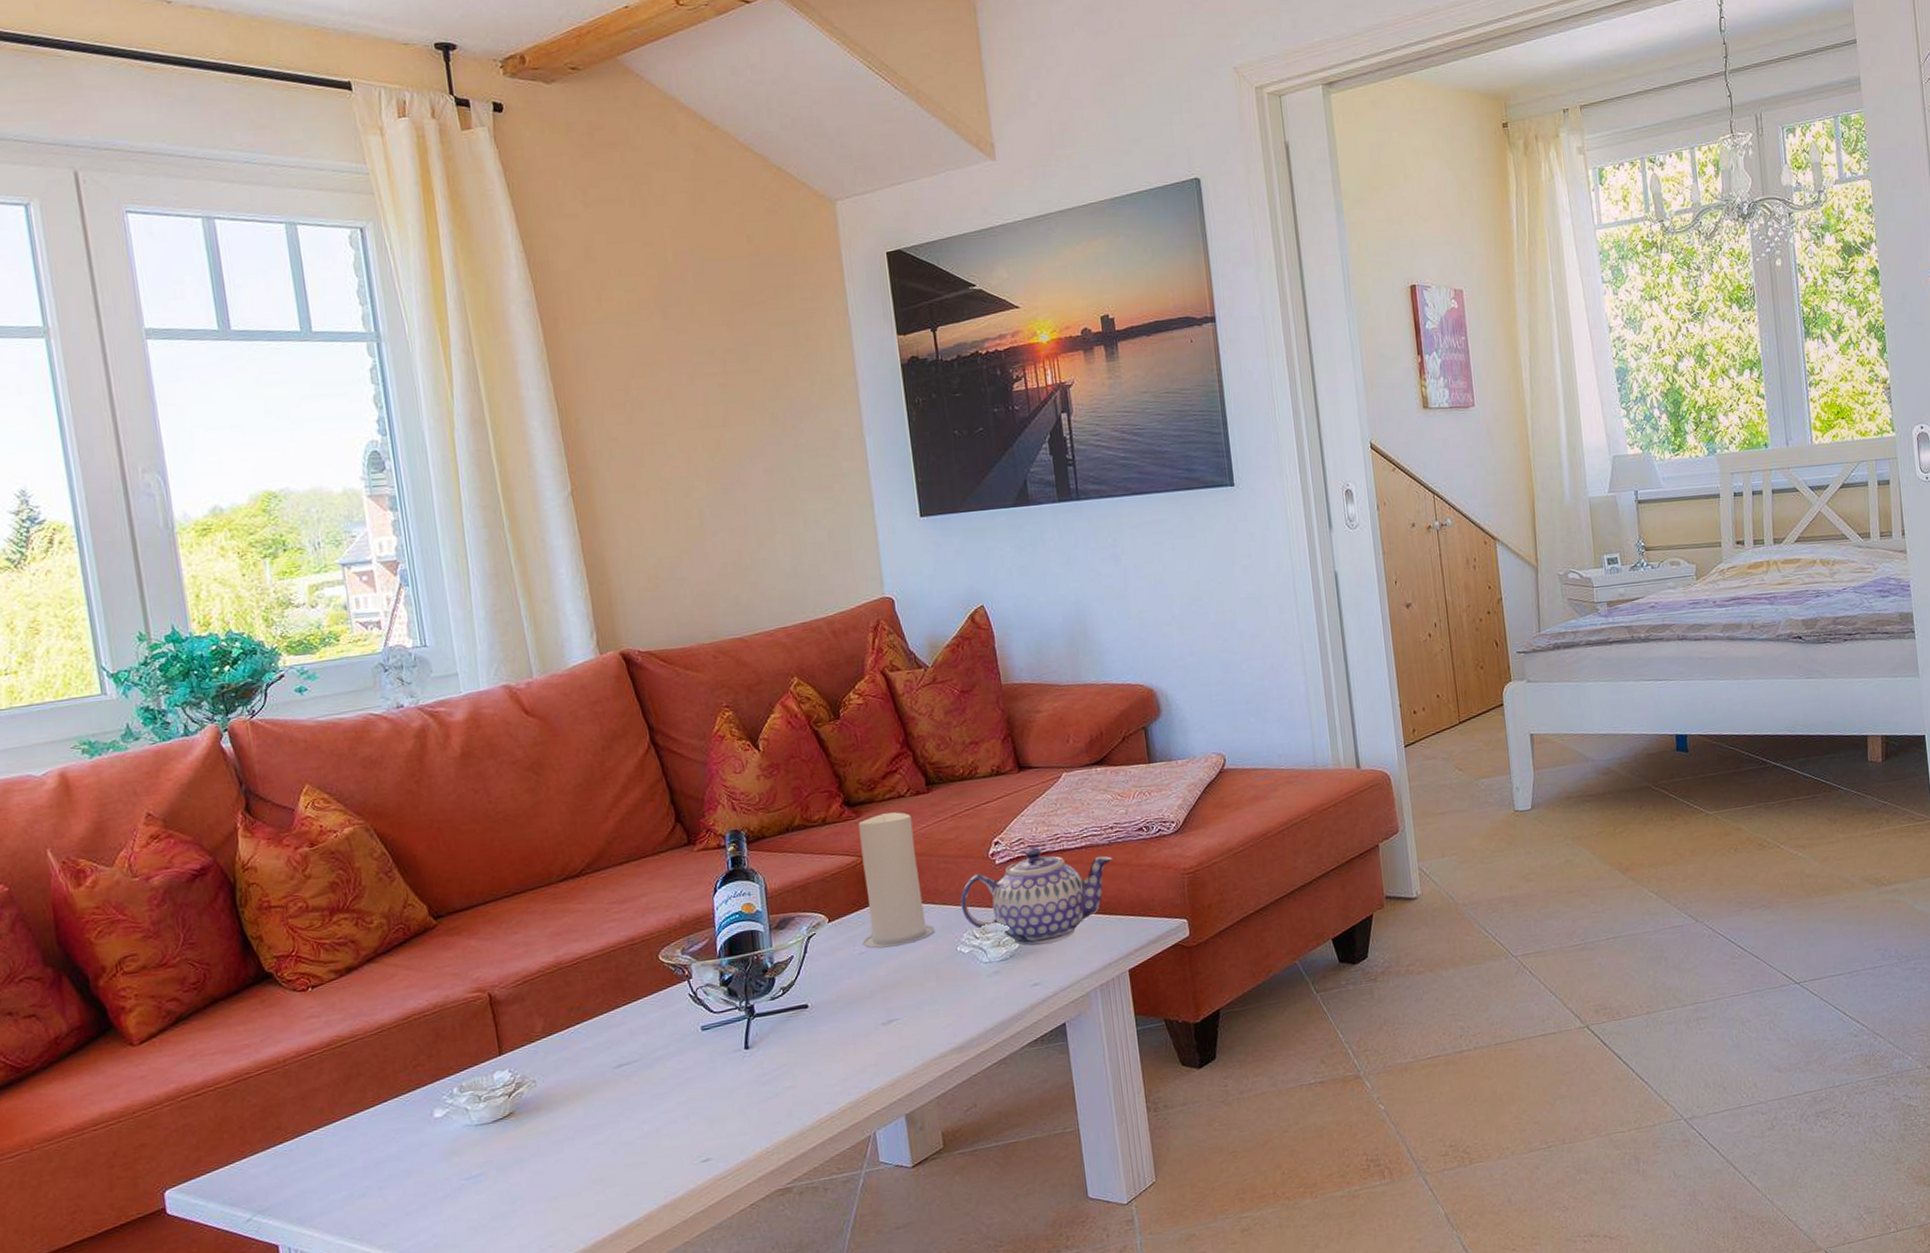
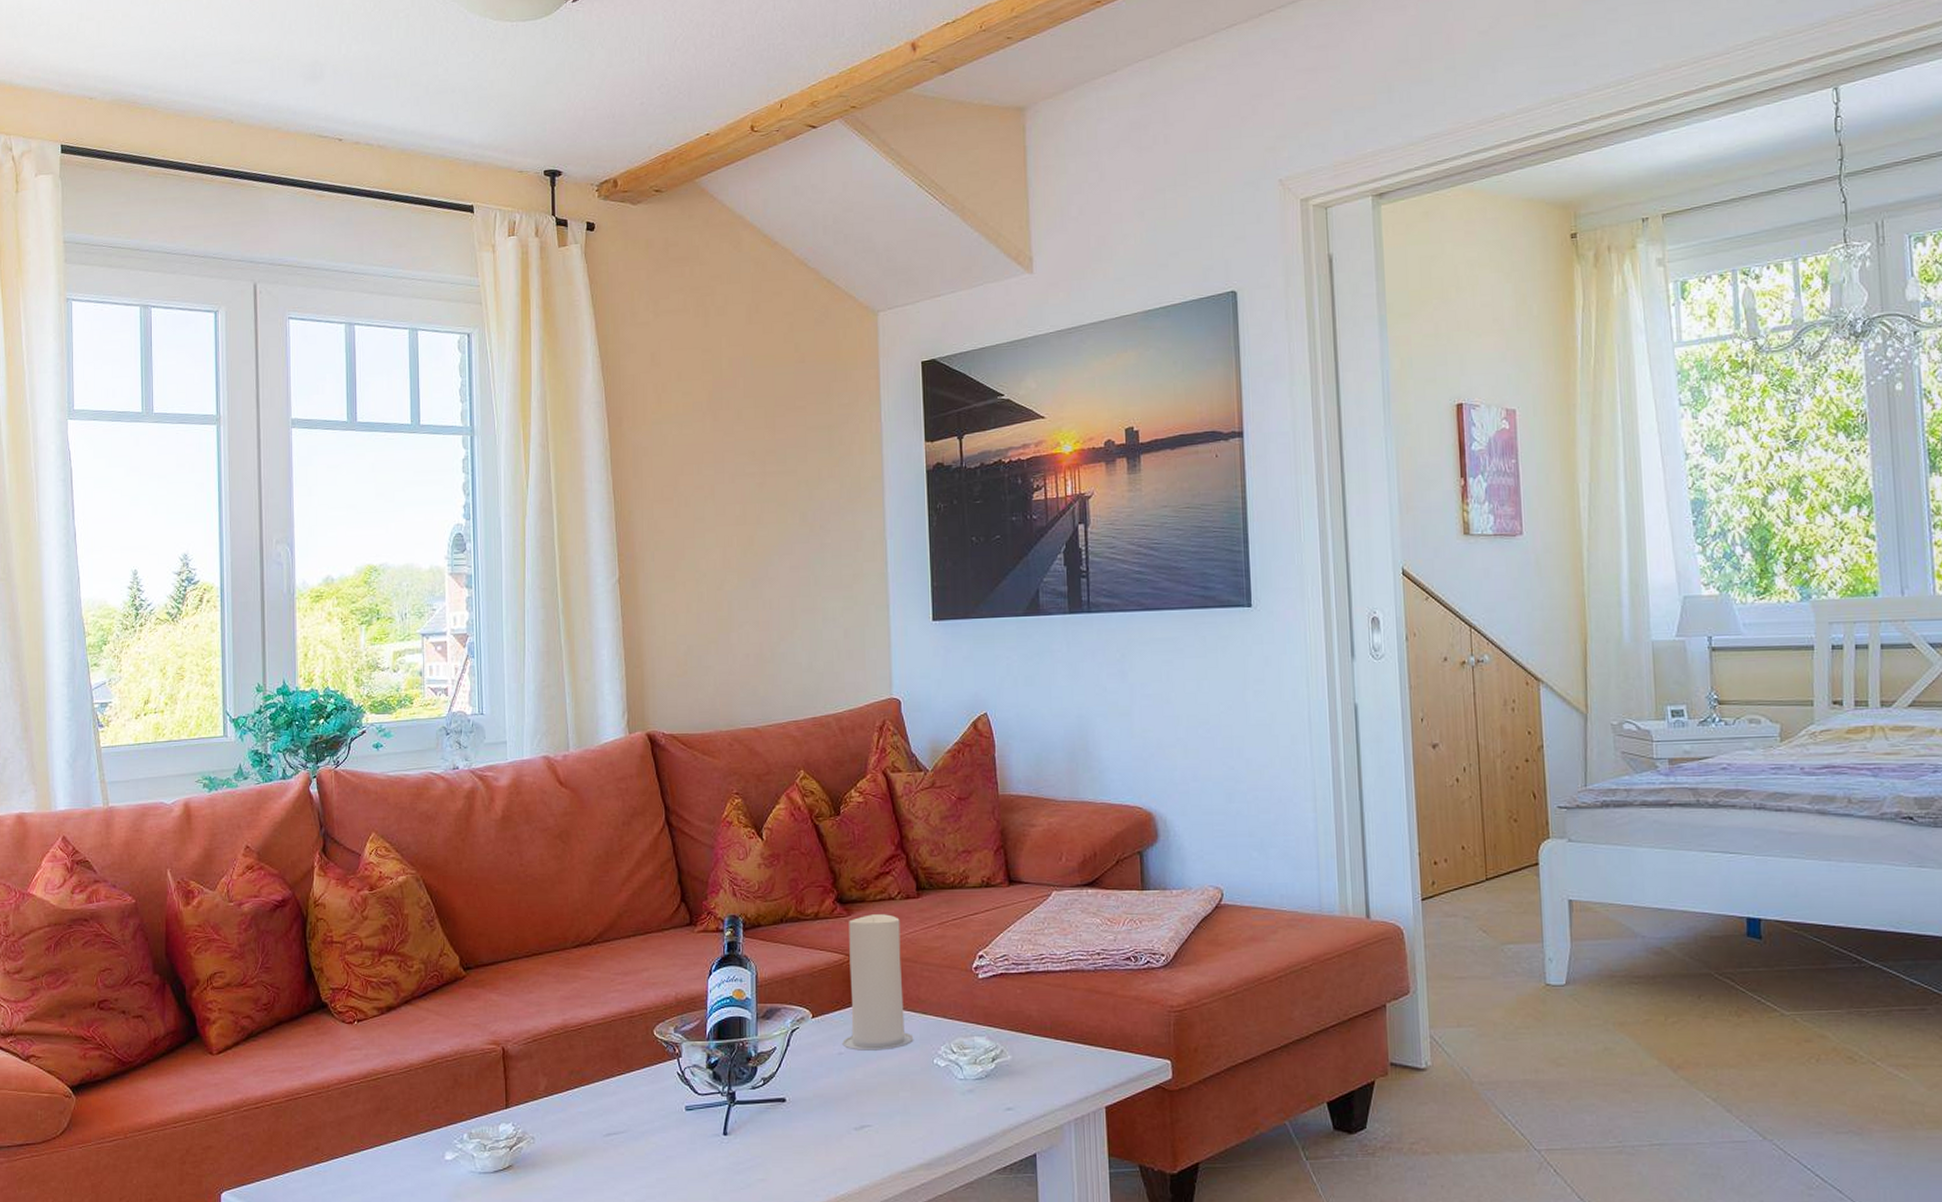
teapot: present [960,847,1113,946] -> none [941,966,1098,1069]

